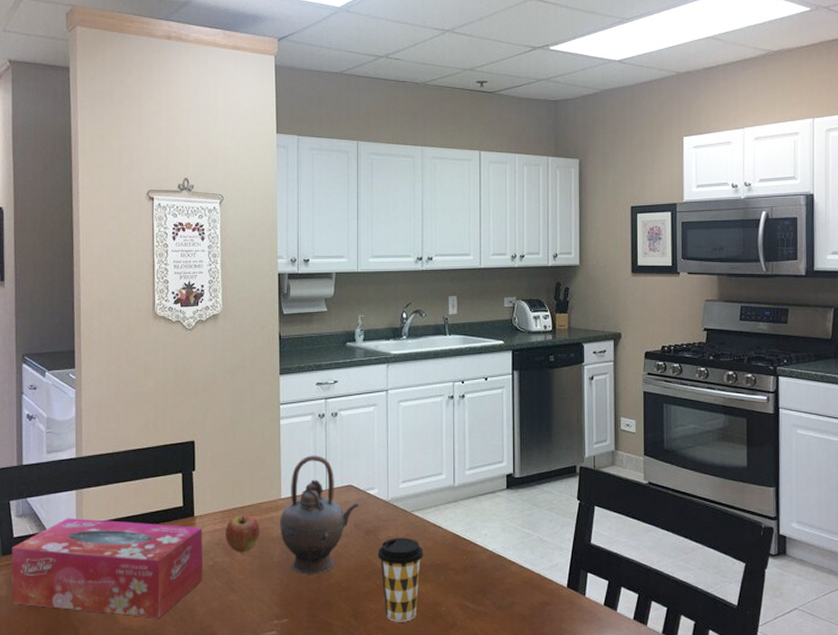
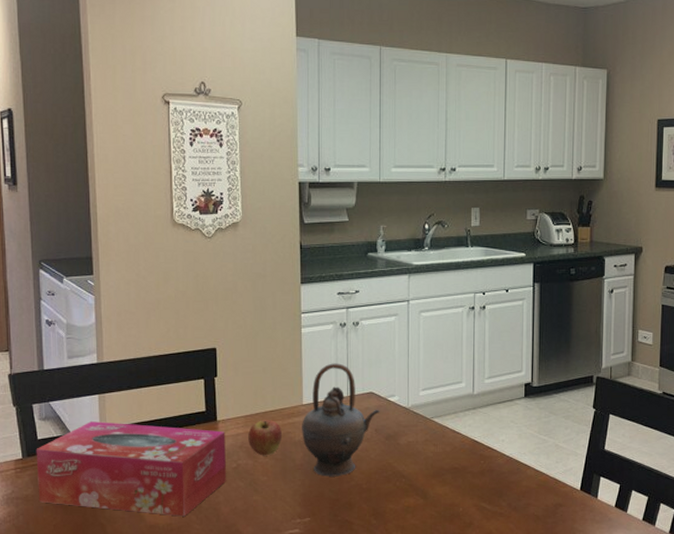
coffee cup: present [378,538,423,622] -> none [398,443,442,521]

